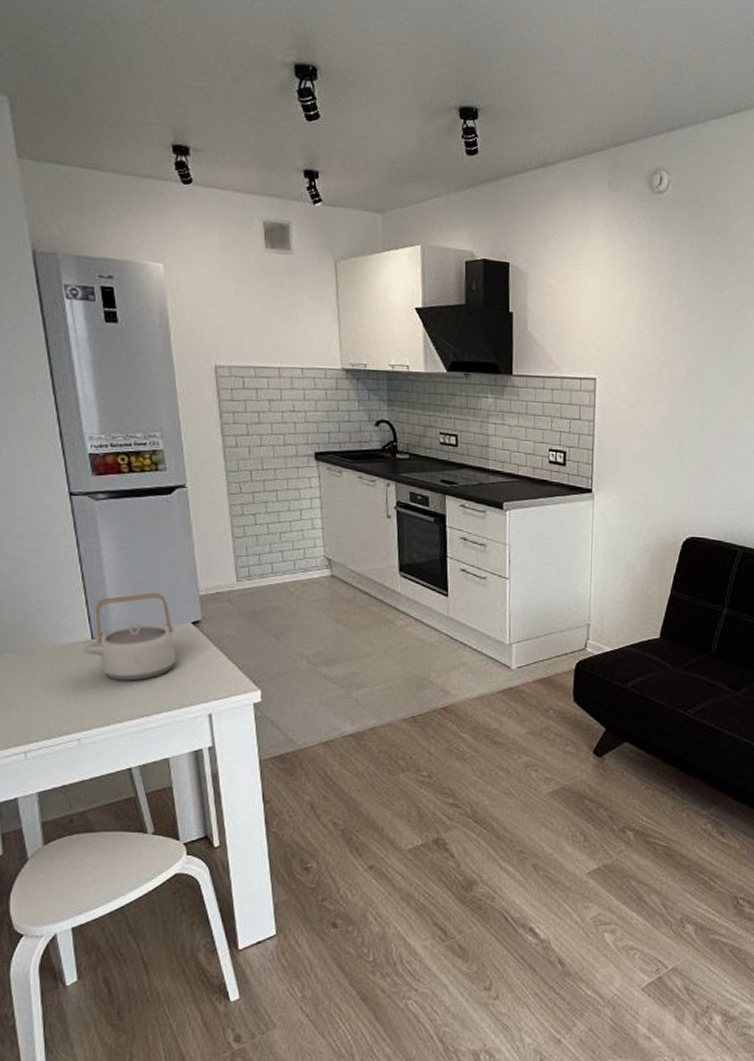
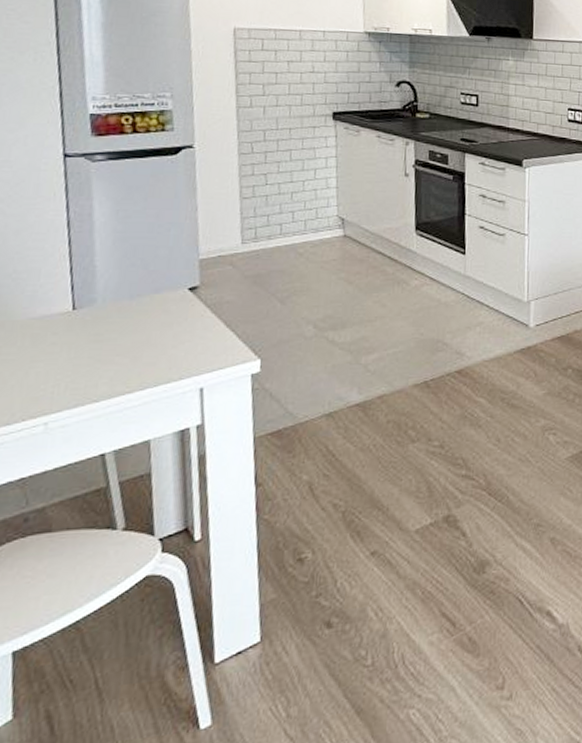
teapot: present [83,593,177,681] -> none [61,258,168,355]

